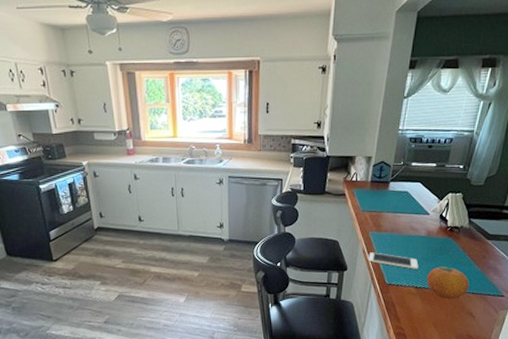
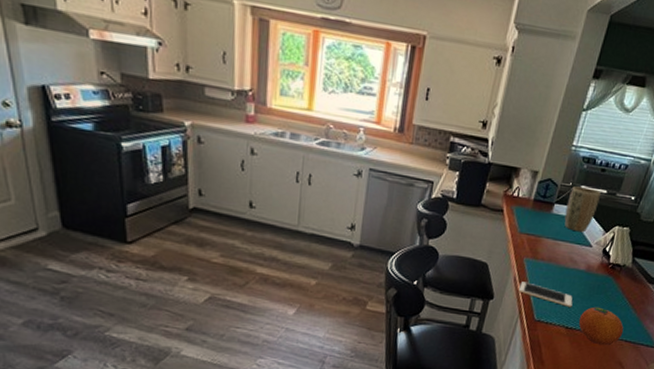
plant pot: none [400,164,431,203] -> present [564,186,601,233]

